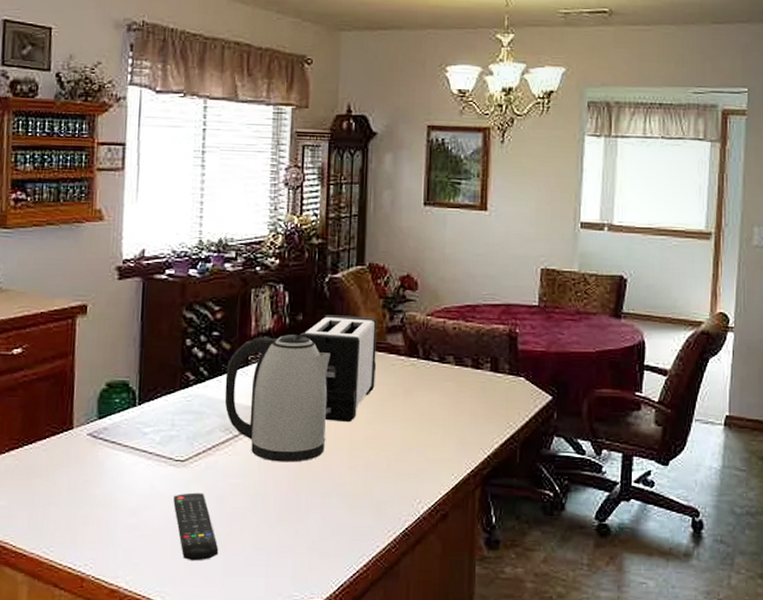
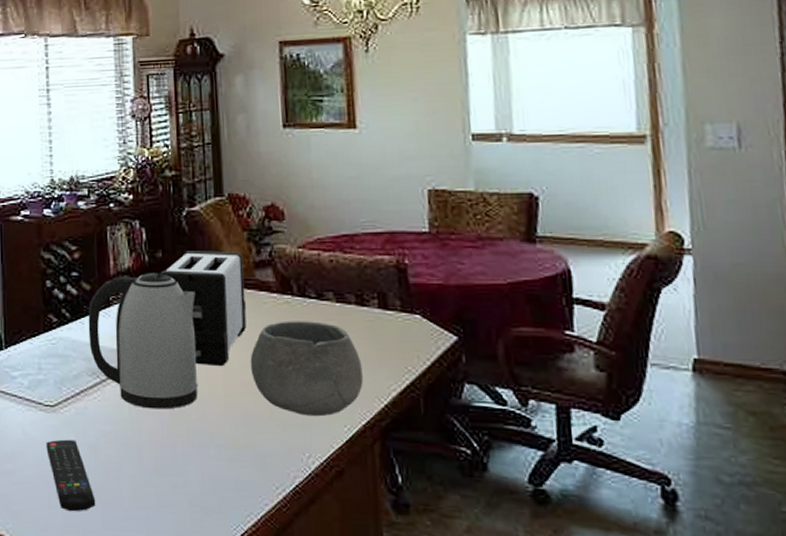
bowl: none [375,381,472,467] -> present [250,321,363,417]

